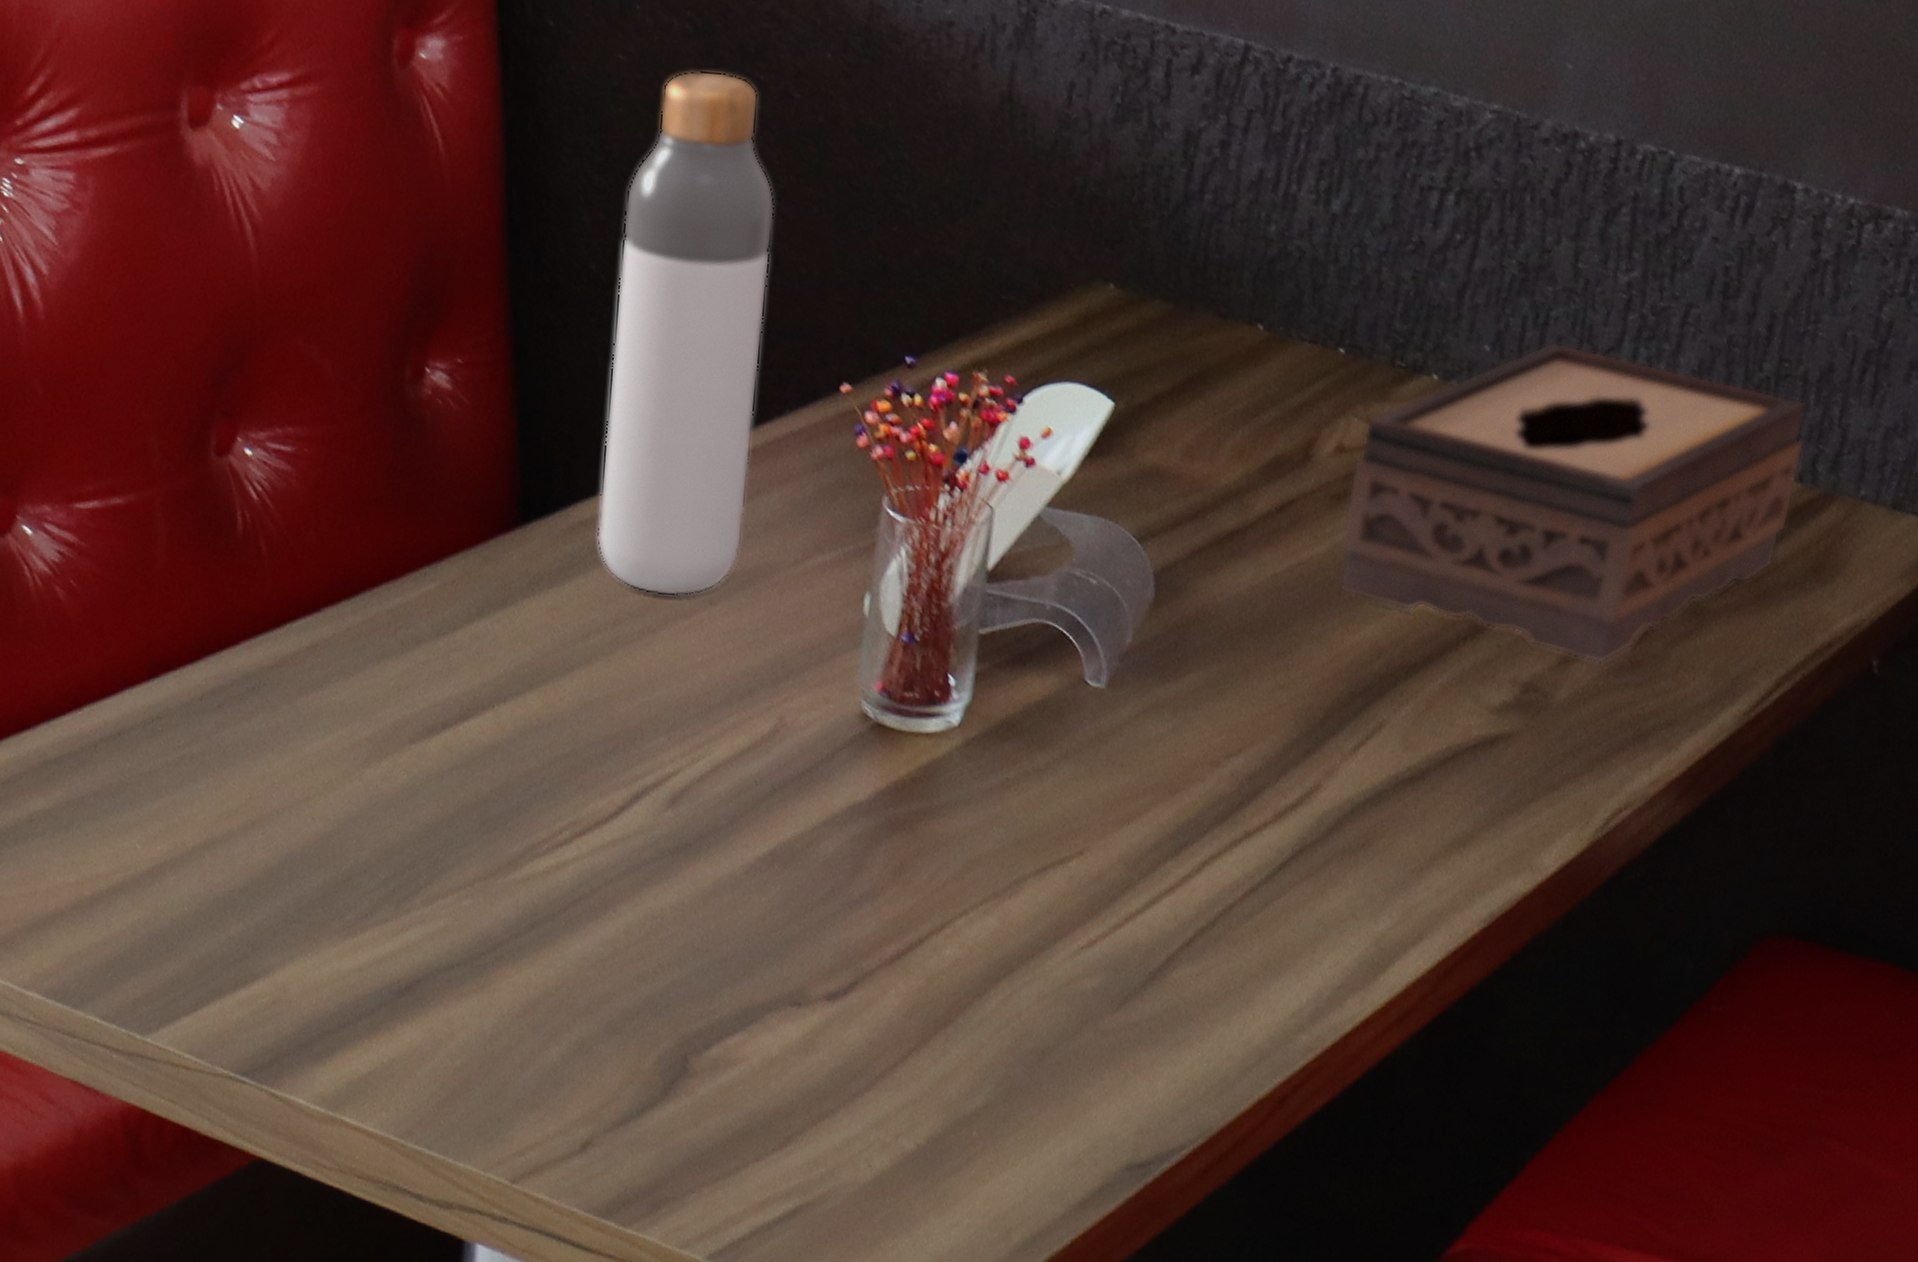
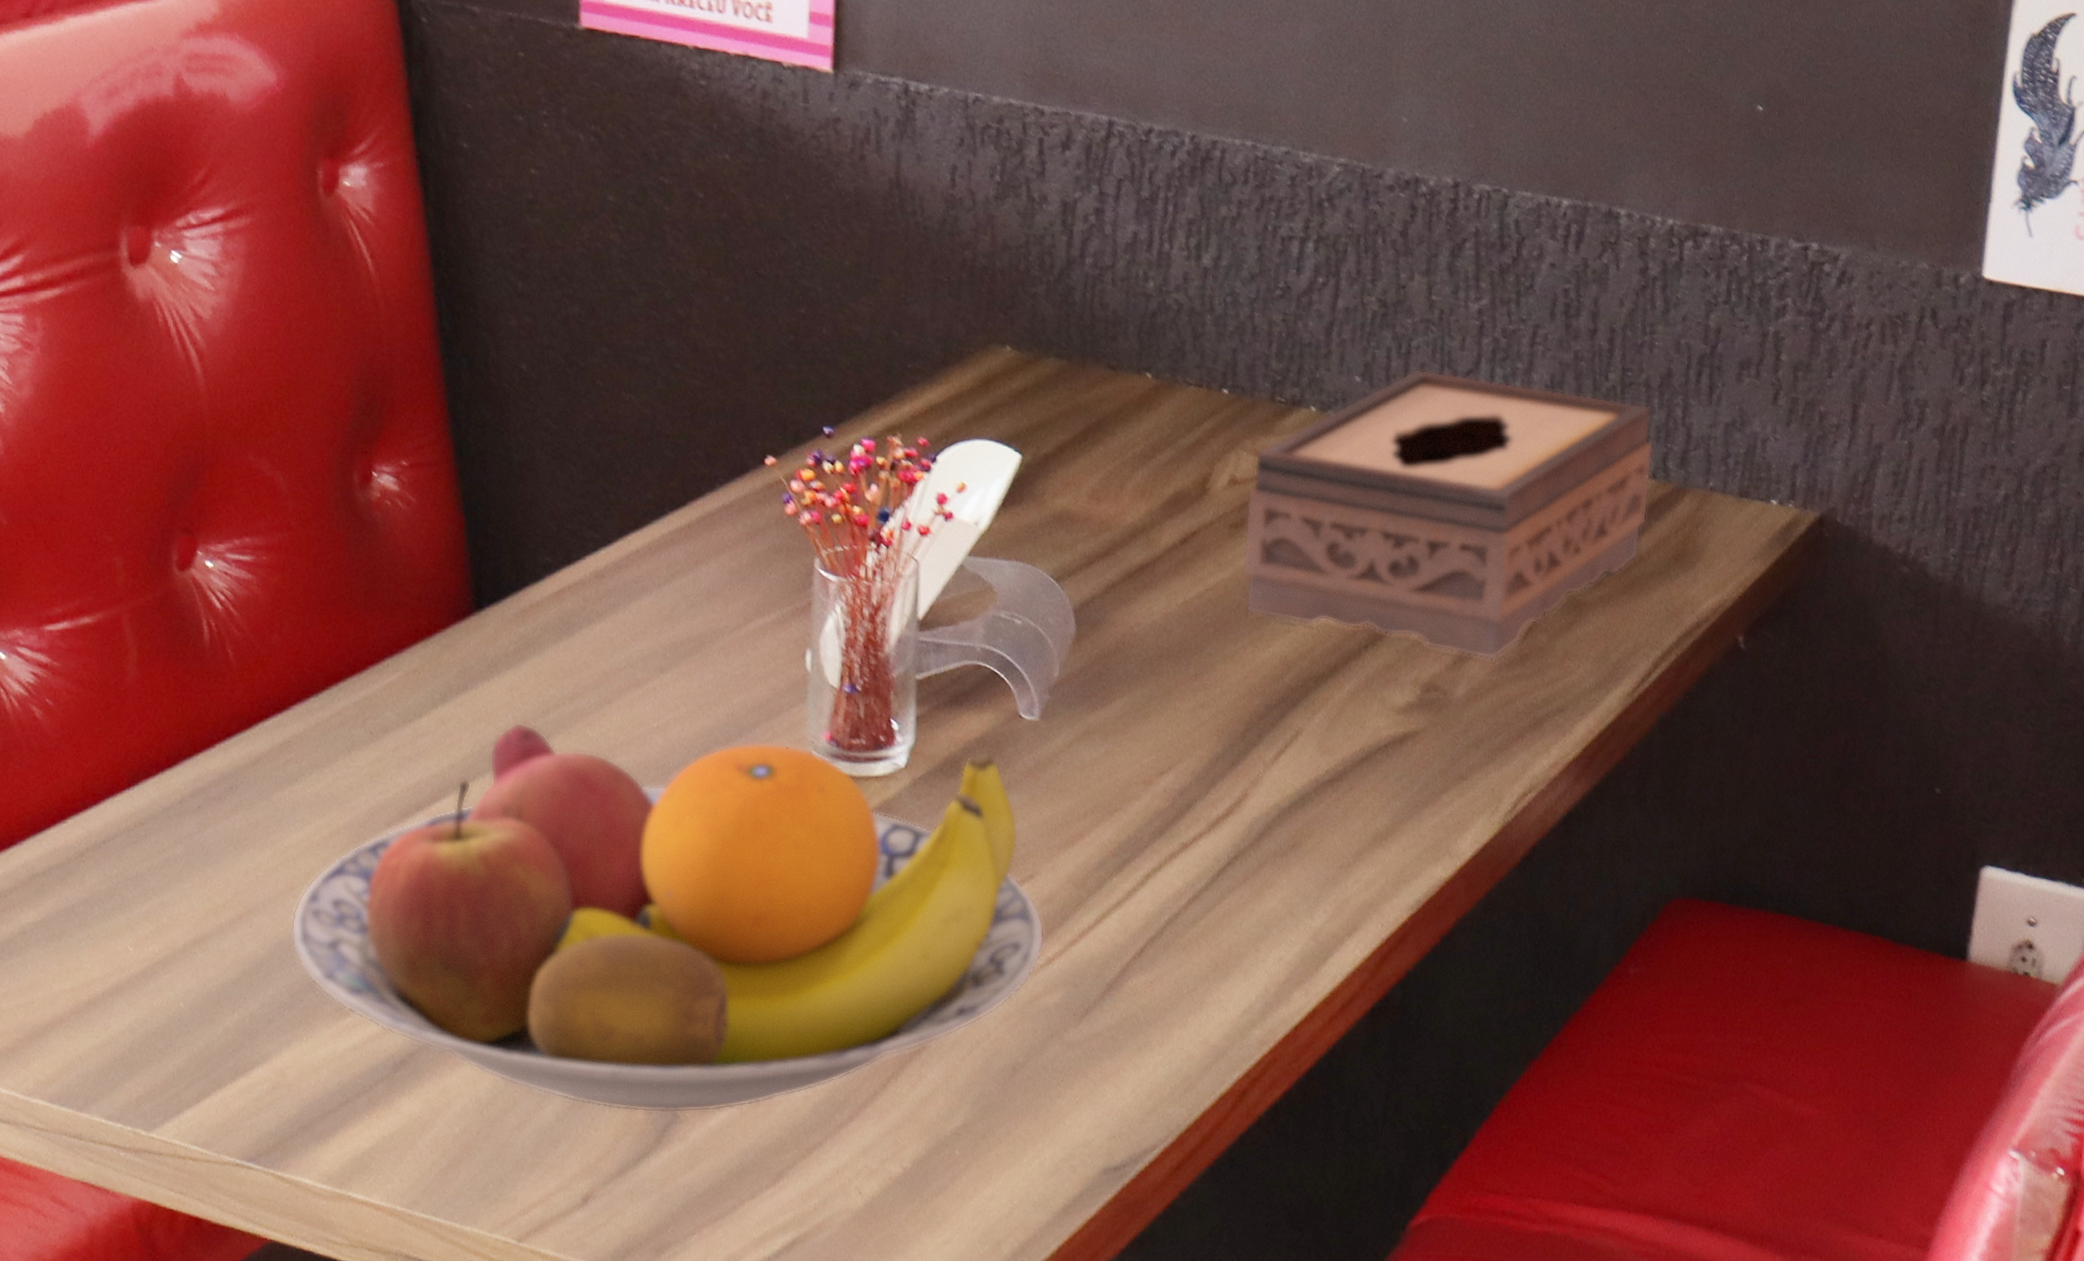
fruit bowl: none [303,644,1090,1068] -> present [290,722,1044,1114]
bottle: present [596,70,775,597] -> none [547,178,690,668]

